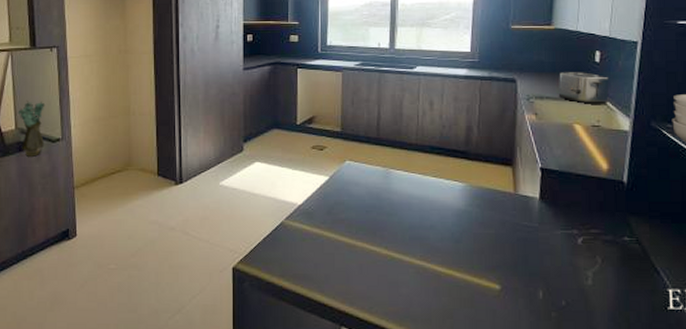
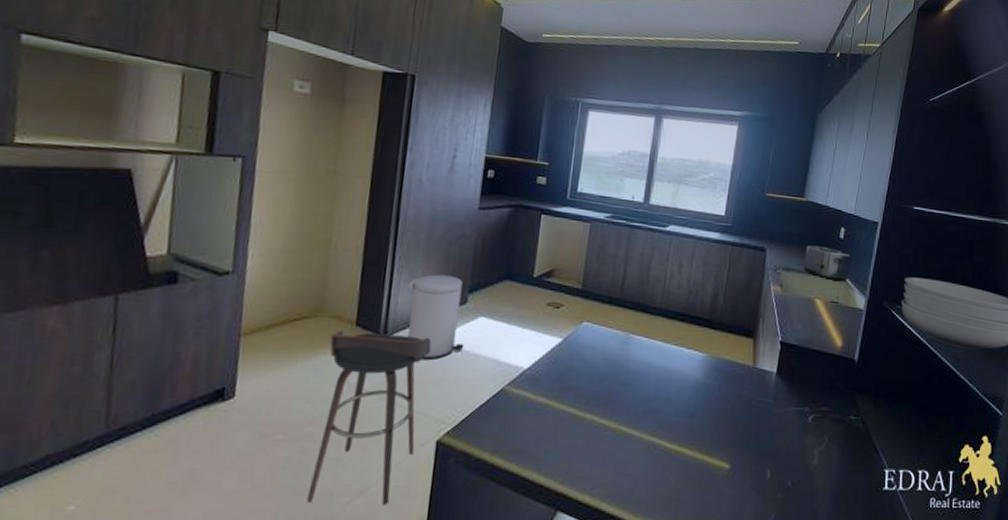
vase: present [17,101,46,157] -> none [172,219,216,292]
bar stool: none [139,180,218,320] -> present [307,330,432,505]
pedal bin: none [194,128,245,201] -> present [408,274,464,361]

